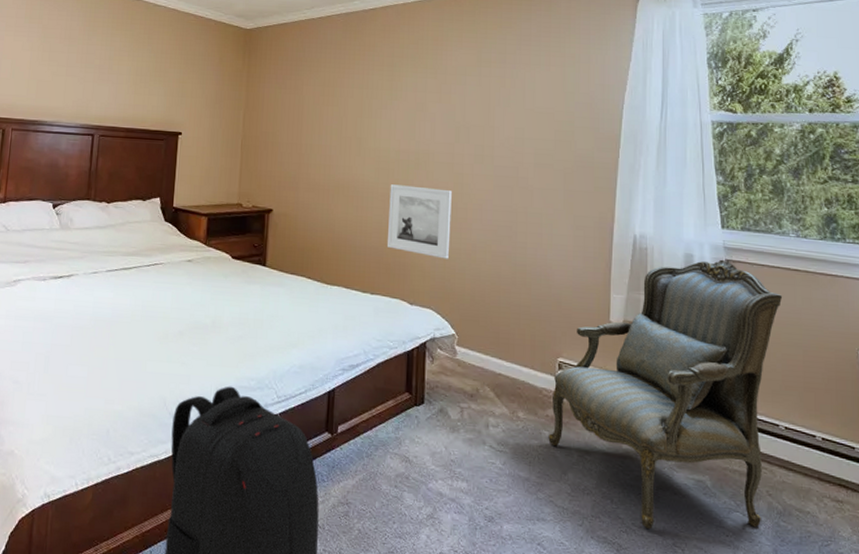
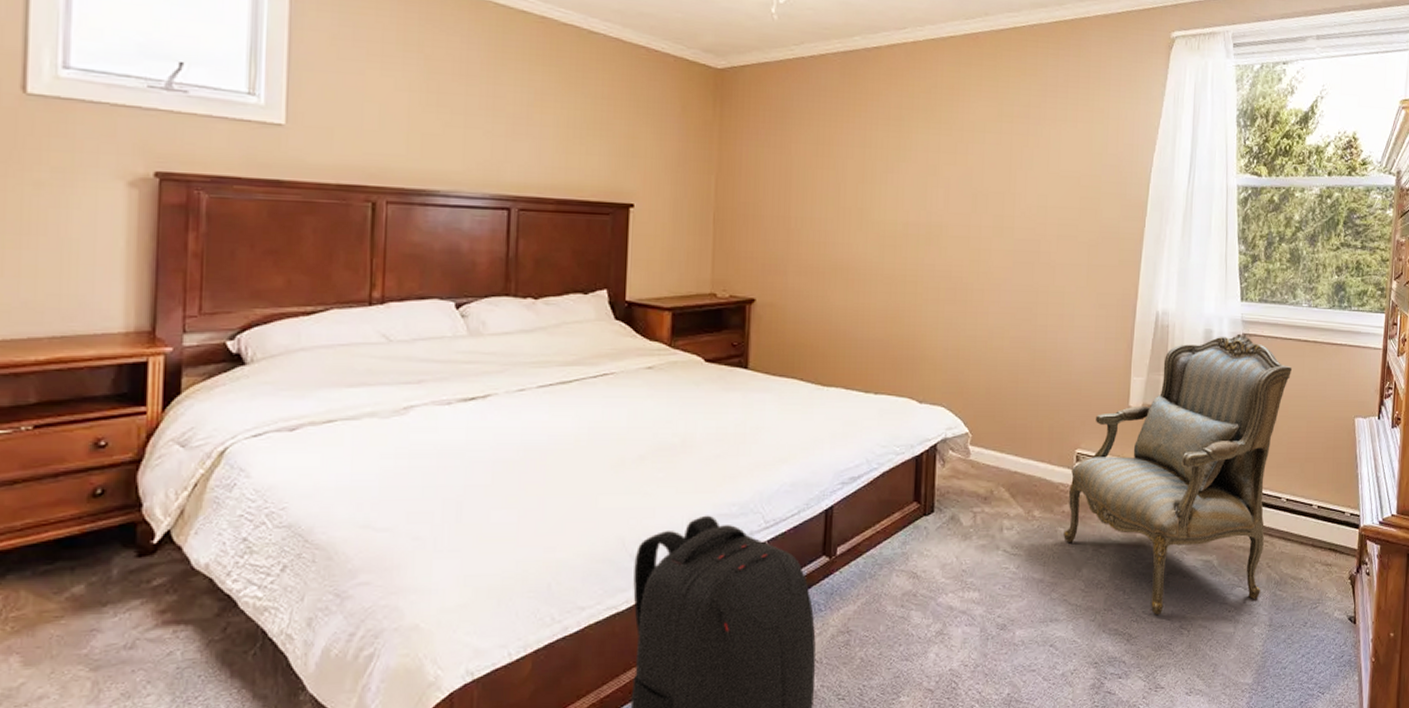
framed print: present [386,184,452,259] -> none [893,264,967,349]

